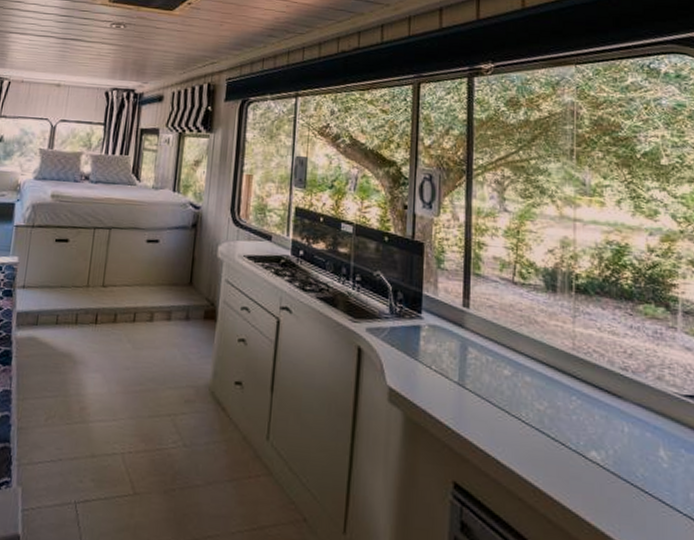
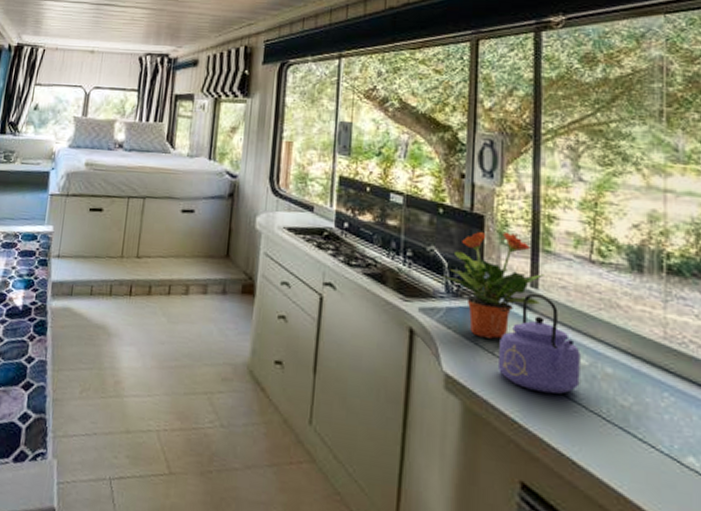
potted plant: none [385,257,476,355] -> present [440,231,546,339]
kettle: none [435,312,504,402] -> present [499,293,581,394]

